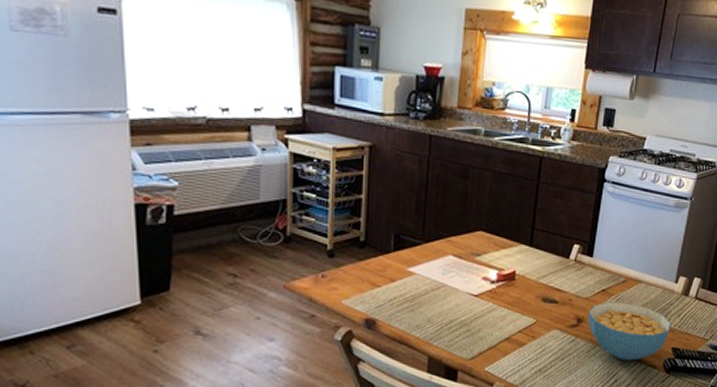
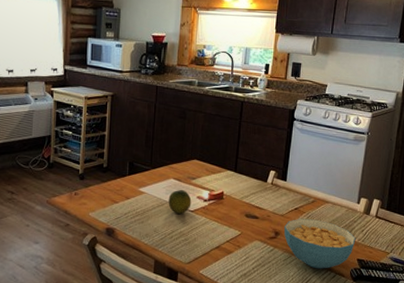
fruit: none [445,268,475,299] -> present [168,189,192,214]

